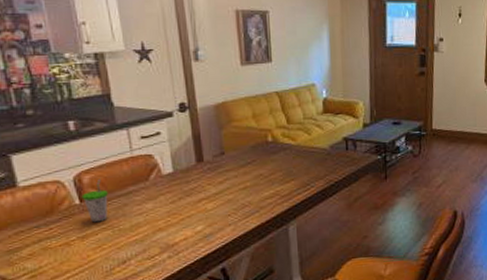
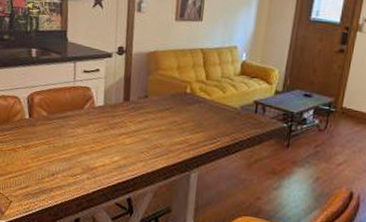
cup: present [81,178,108,223] -> none [31,100,51,137]

